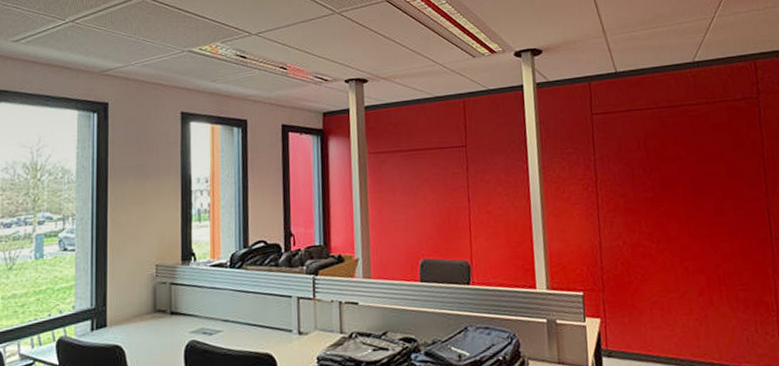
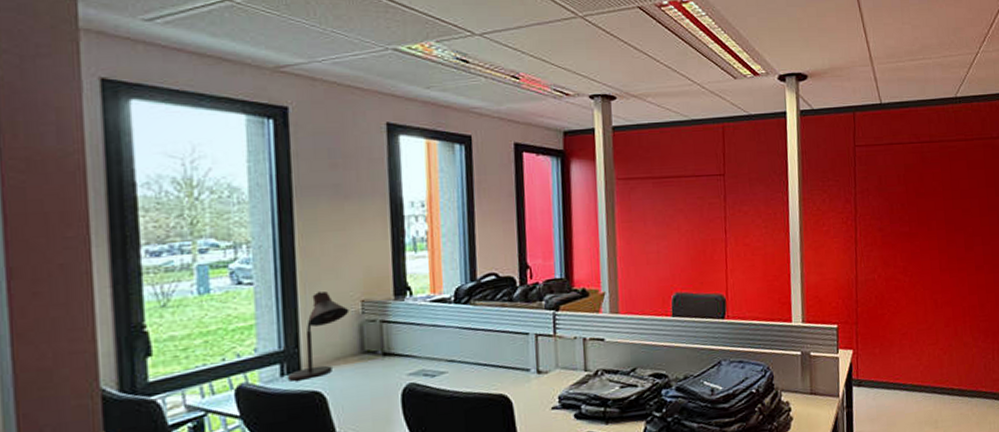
desk lamp: none [95,256,146,336] -> present [287,291,349,381]

